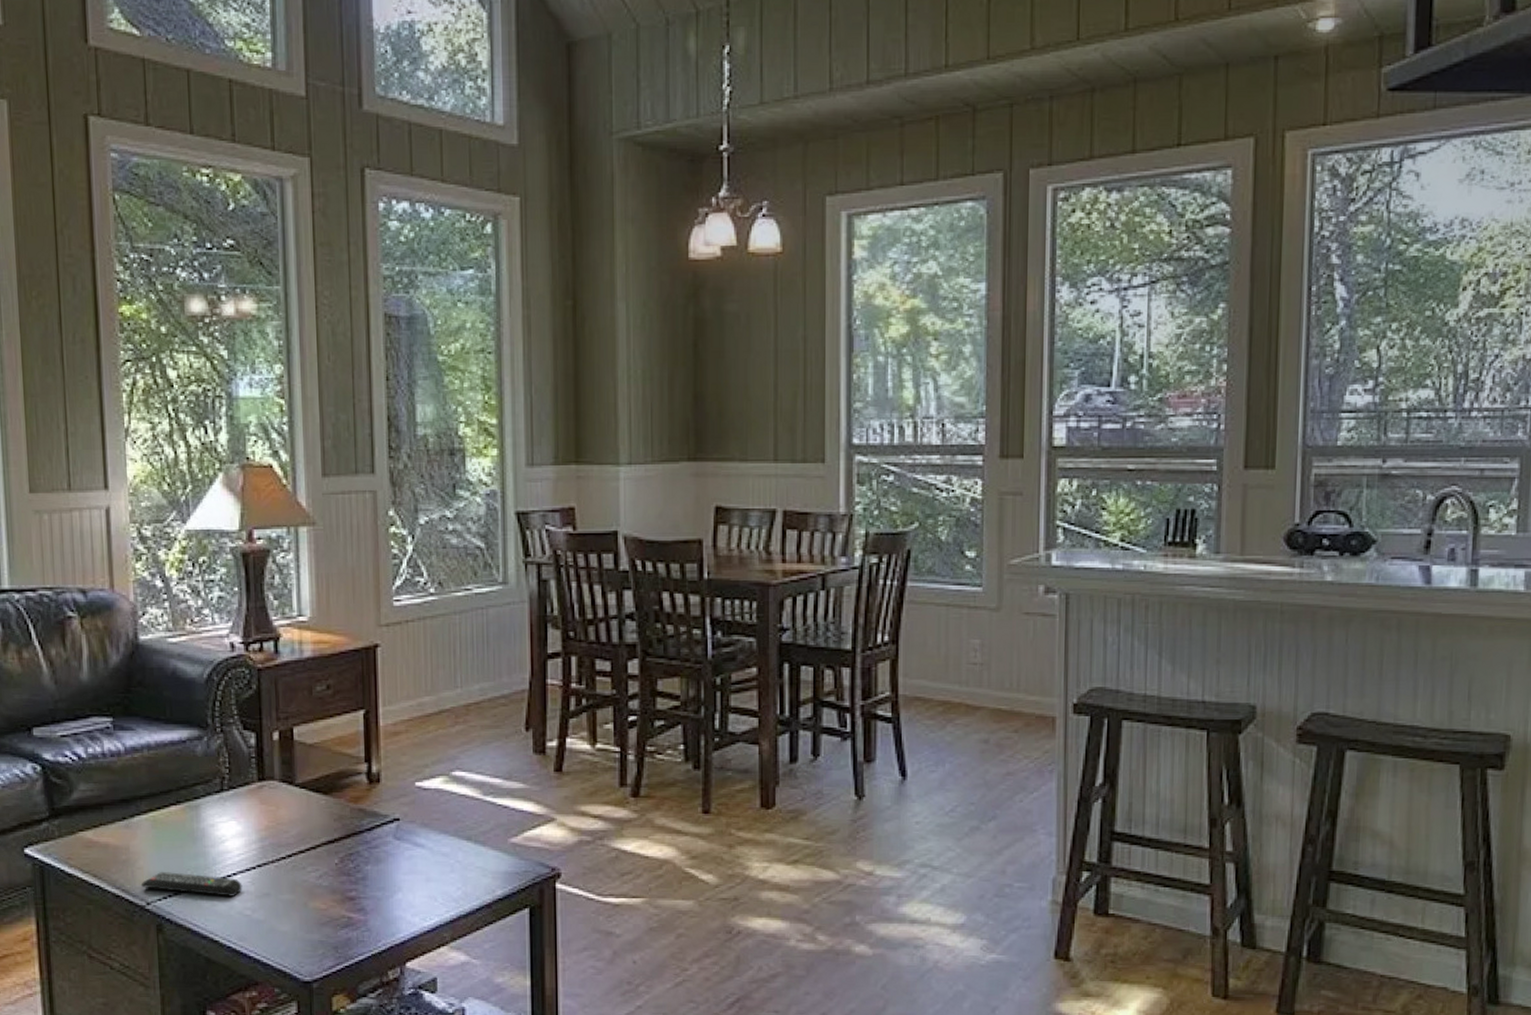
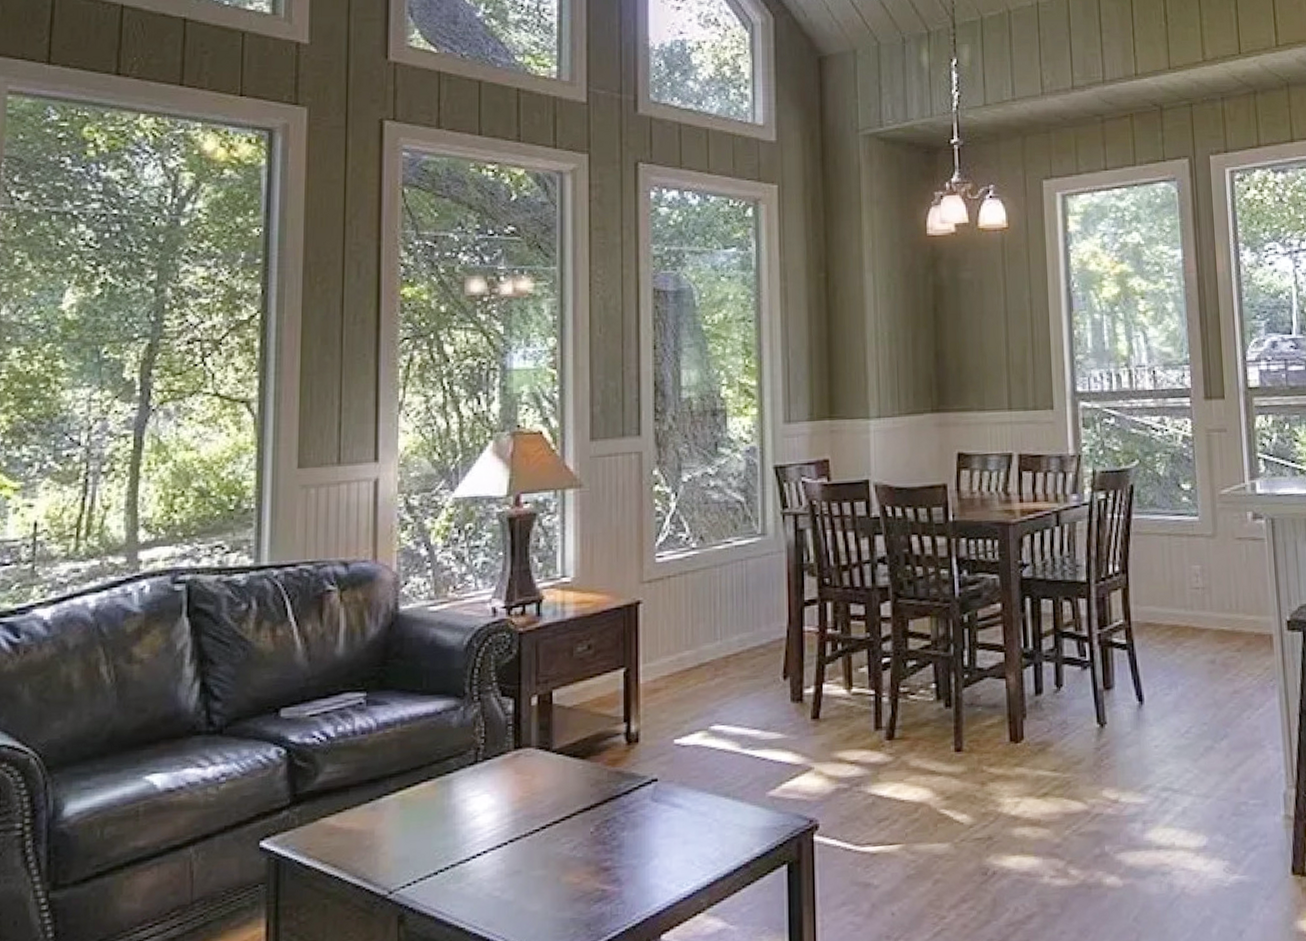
remote control: present [140,872,243,896] -> none [384,855,493,878]

